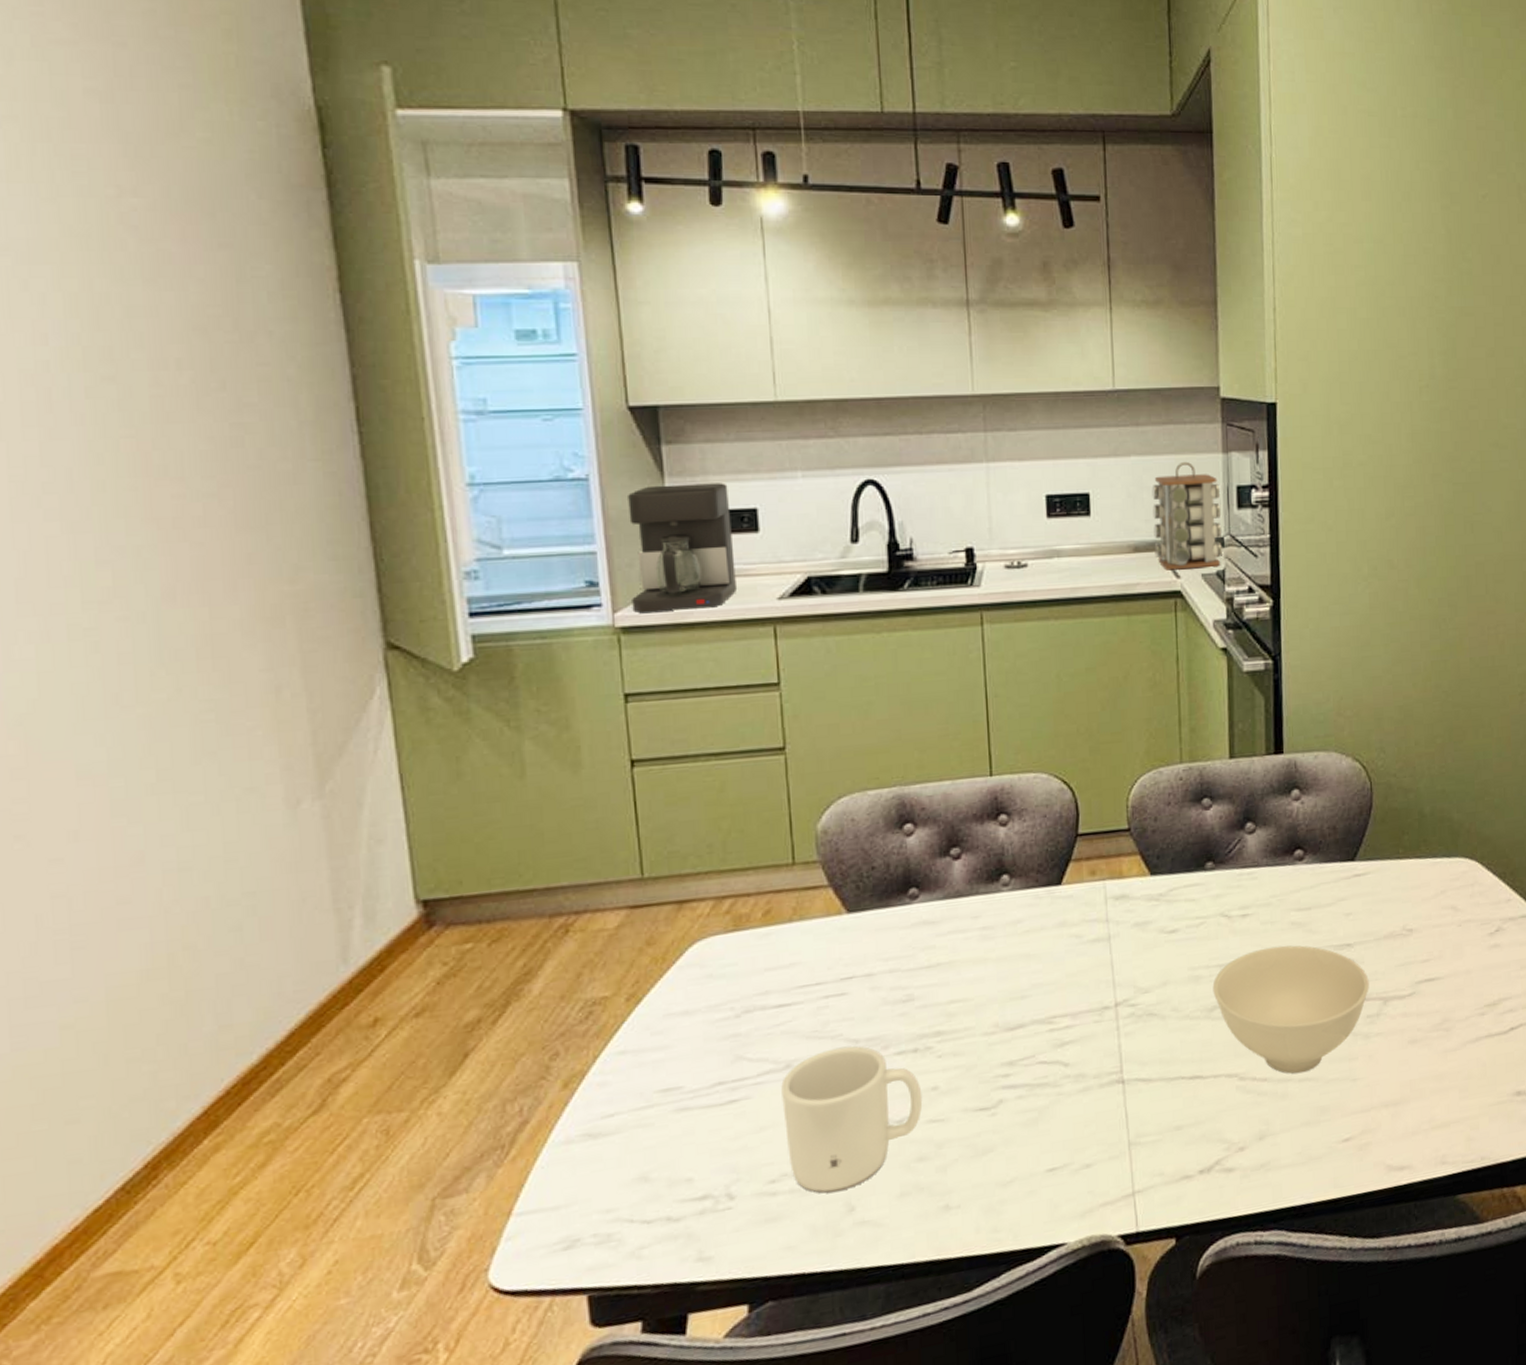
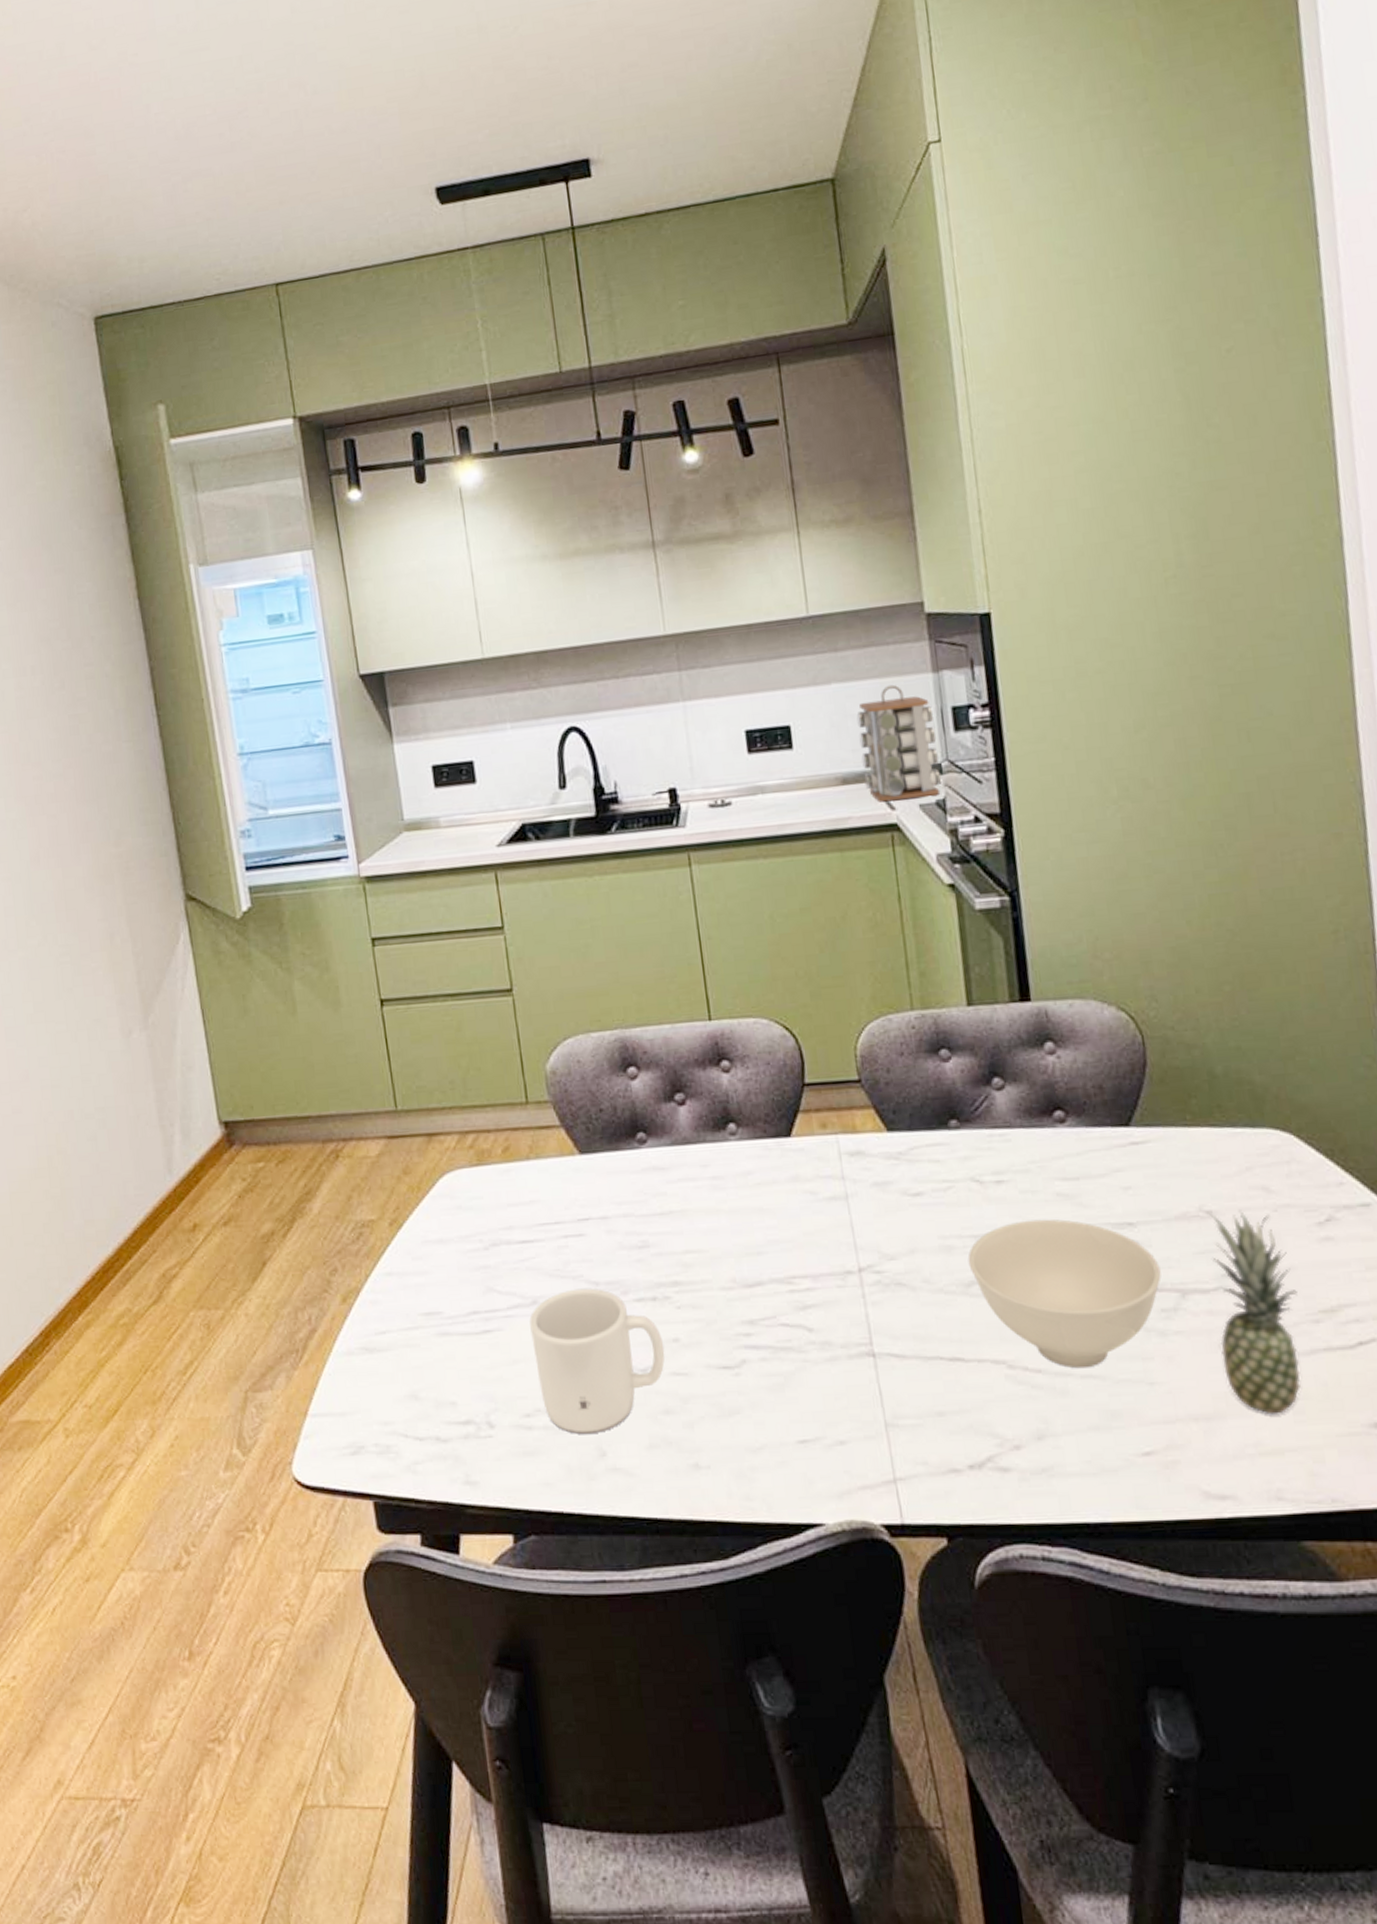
coffee maker: present [628,483,736,613] -> none [364,739,460,863]
fruit: none [1408,926,1470,1094] -> present [1206,1210,1300,1413]

